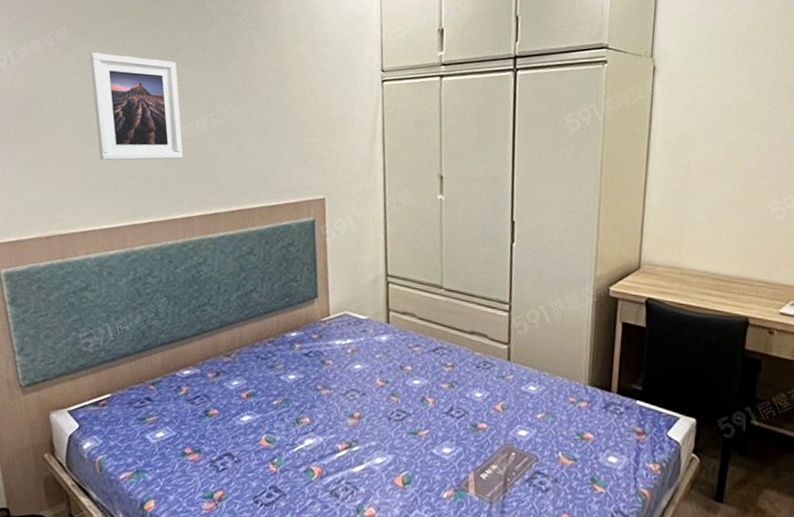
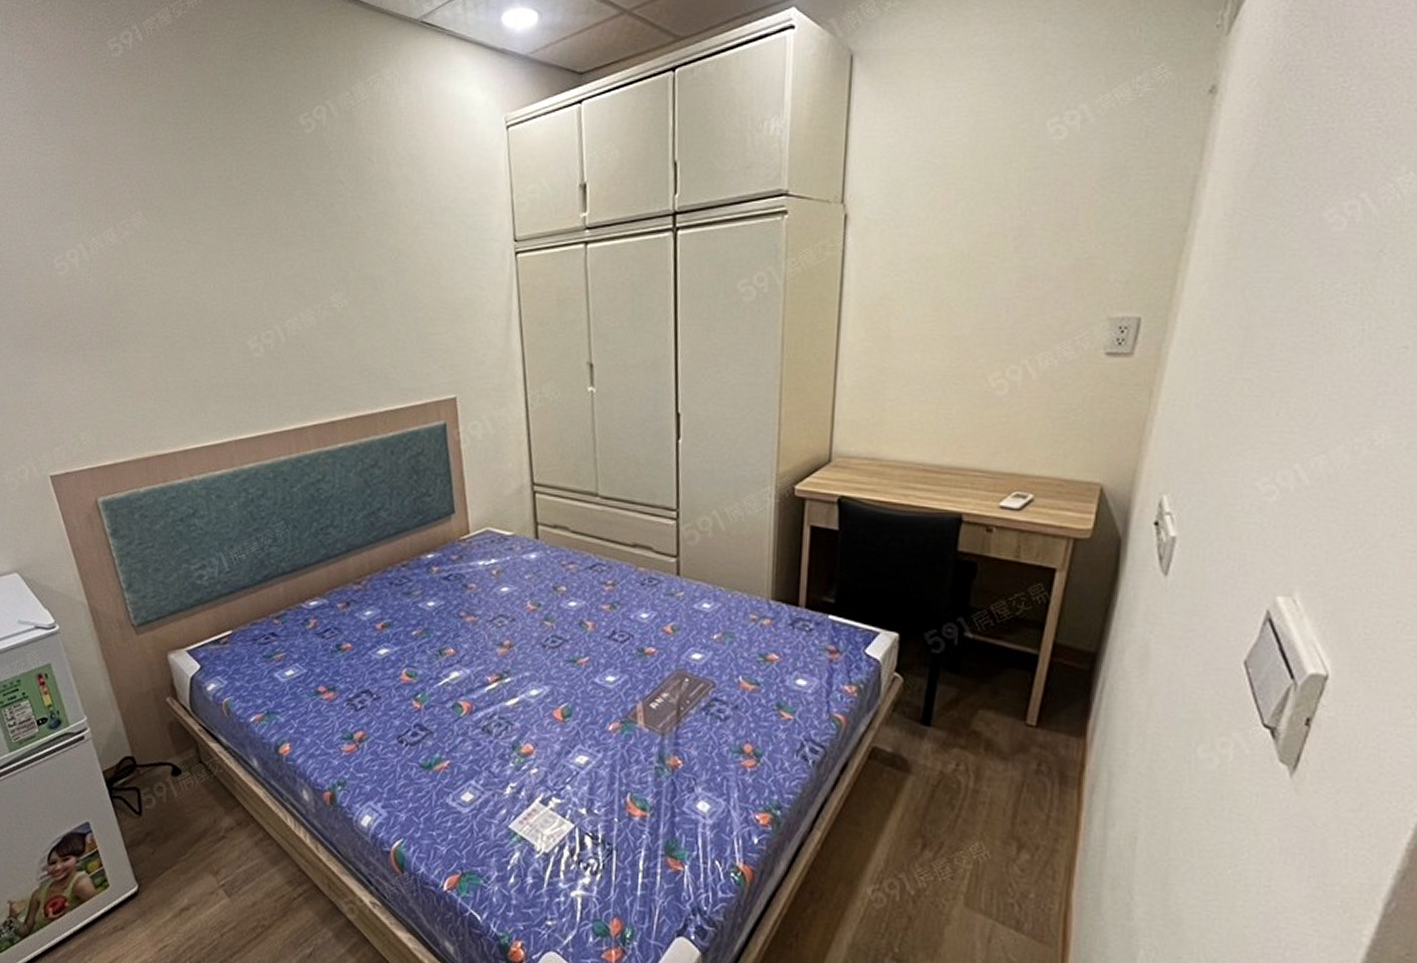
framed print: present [89,52,184,161] -> none [172,239,290,367]

